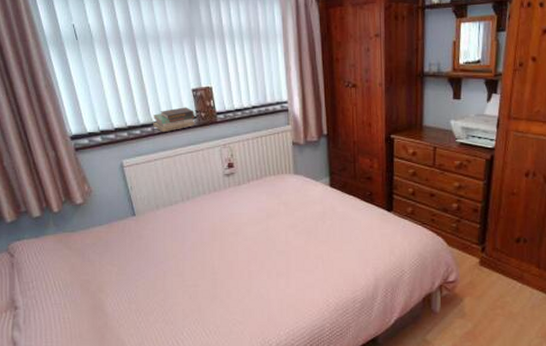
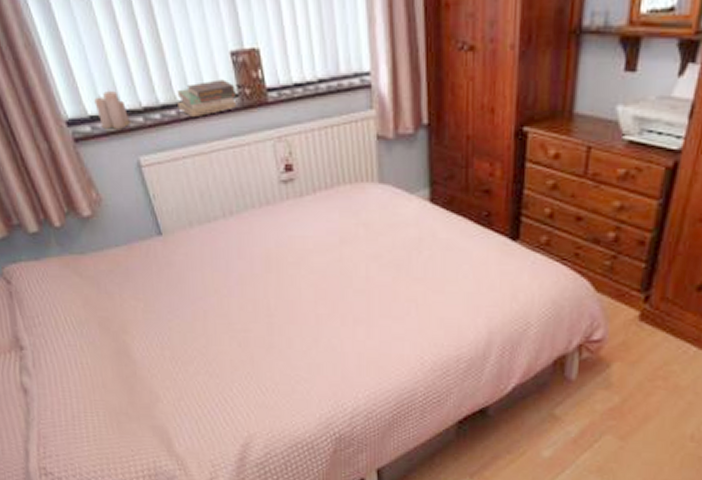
candle: none [93,115,119,141] -> present [94,90,132,129]

